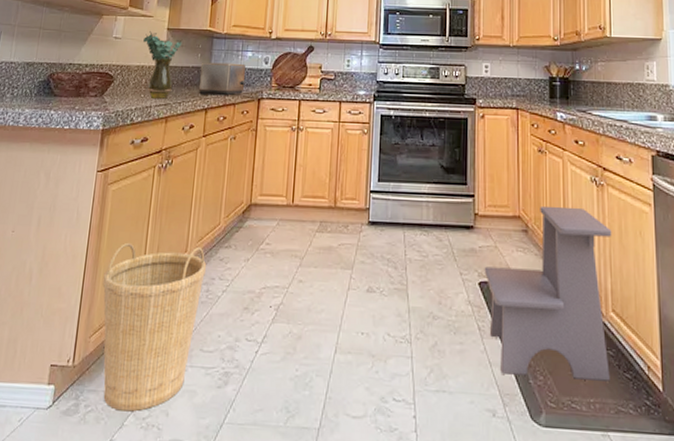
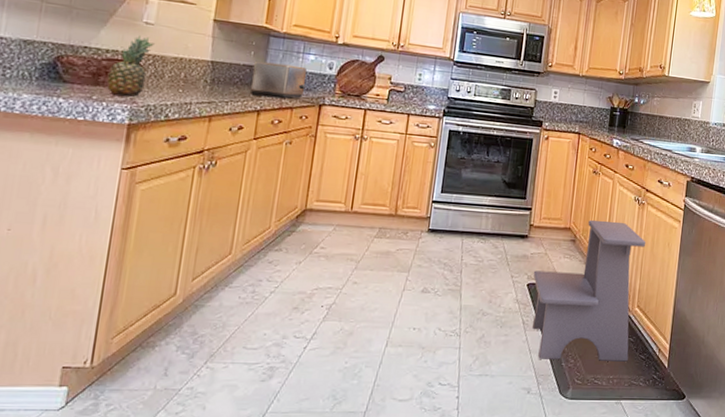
fruit: none [85,49,122,105] -> present [106,35,155,97]
basket: present [102,242,207,412] -> none [128,243,254,408]
vase: present [143,30,183,99] -> none [183,19,233,96]

